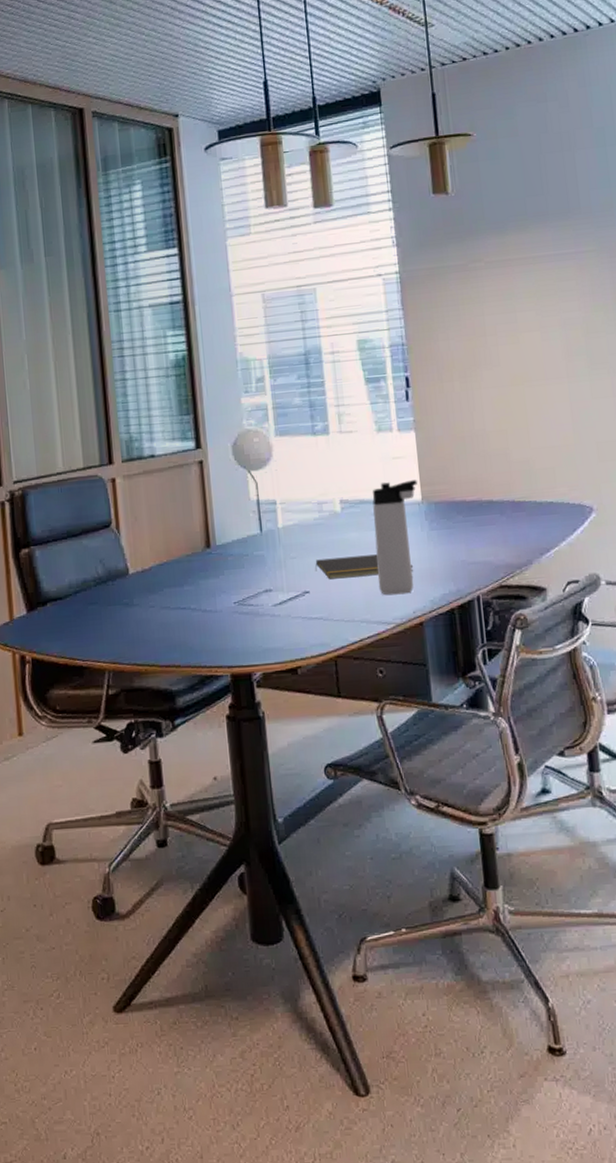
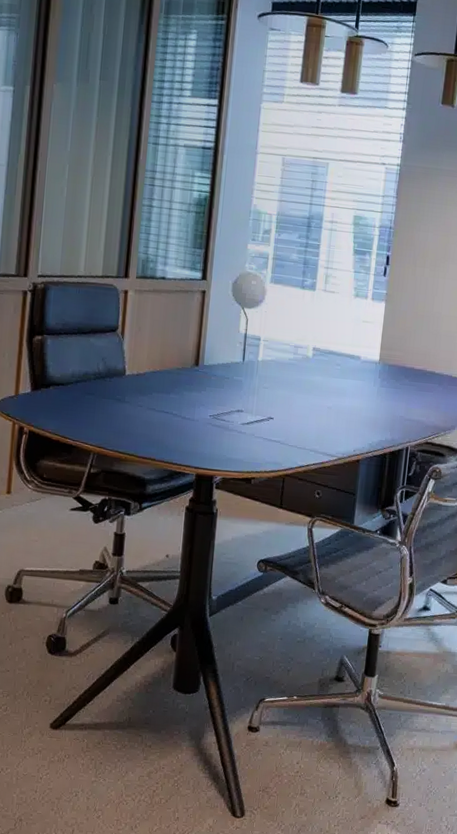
notepad: present [315,554,414,580] -> none [282,393,362,418]
thermos bottle: present [372,480,418,595] -> none [330,340,379,435]

